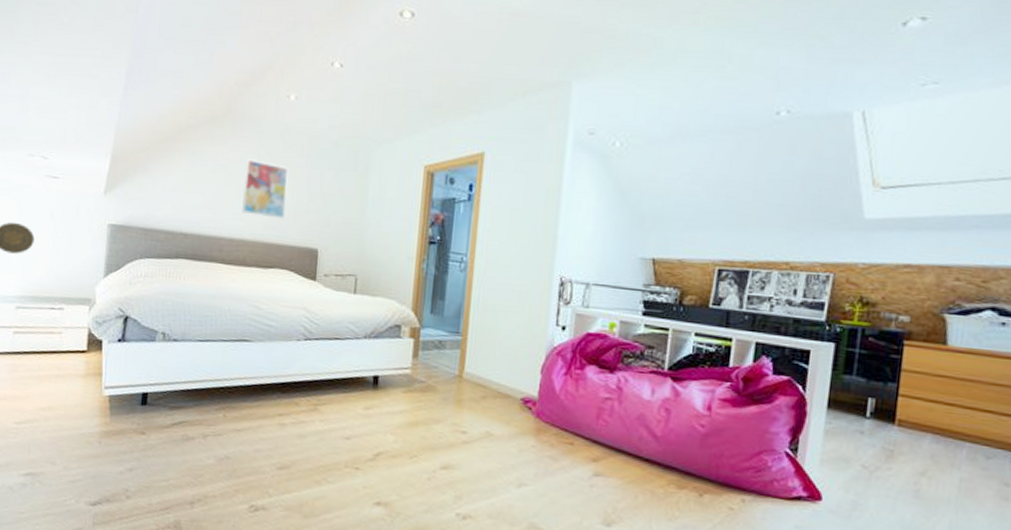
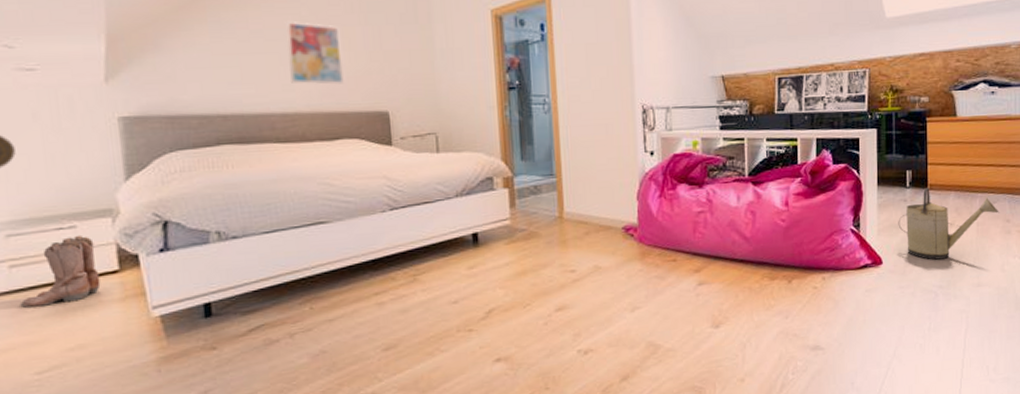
boots: none [15,316,73,370] -> present [20,235,101,308]
watering can: none [848,422,995,513] -> present [898,187,999,260]

